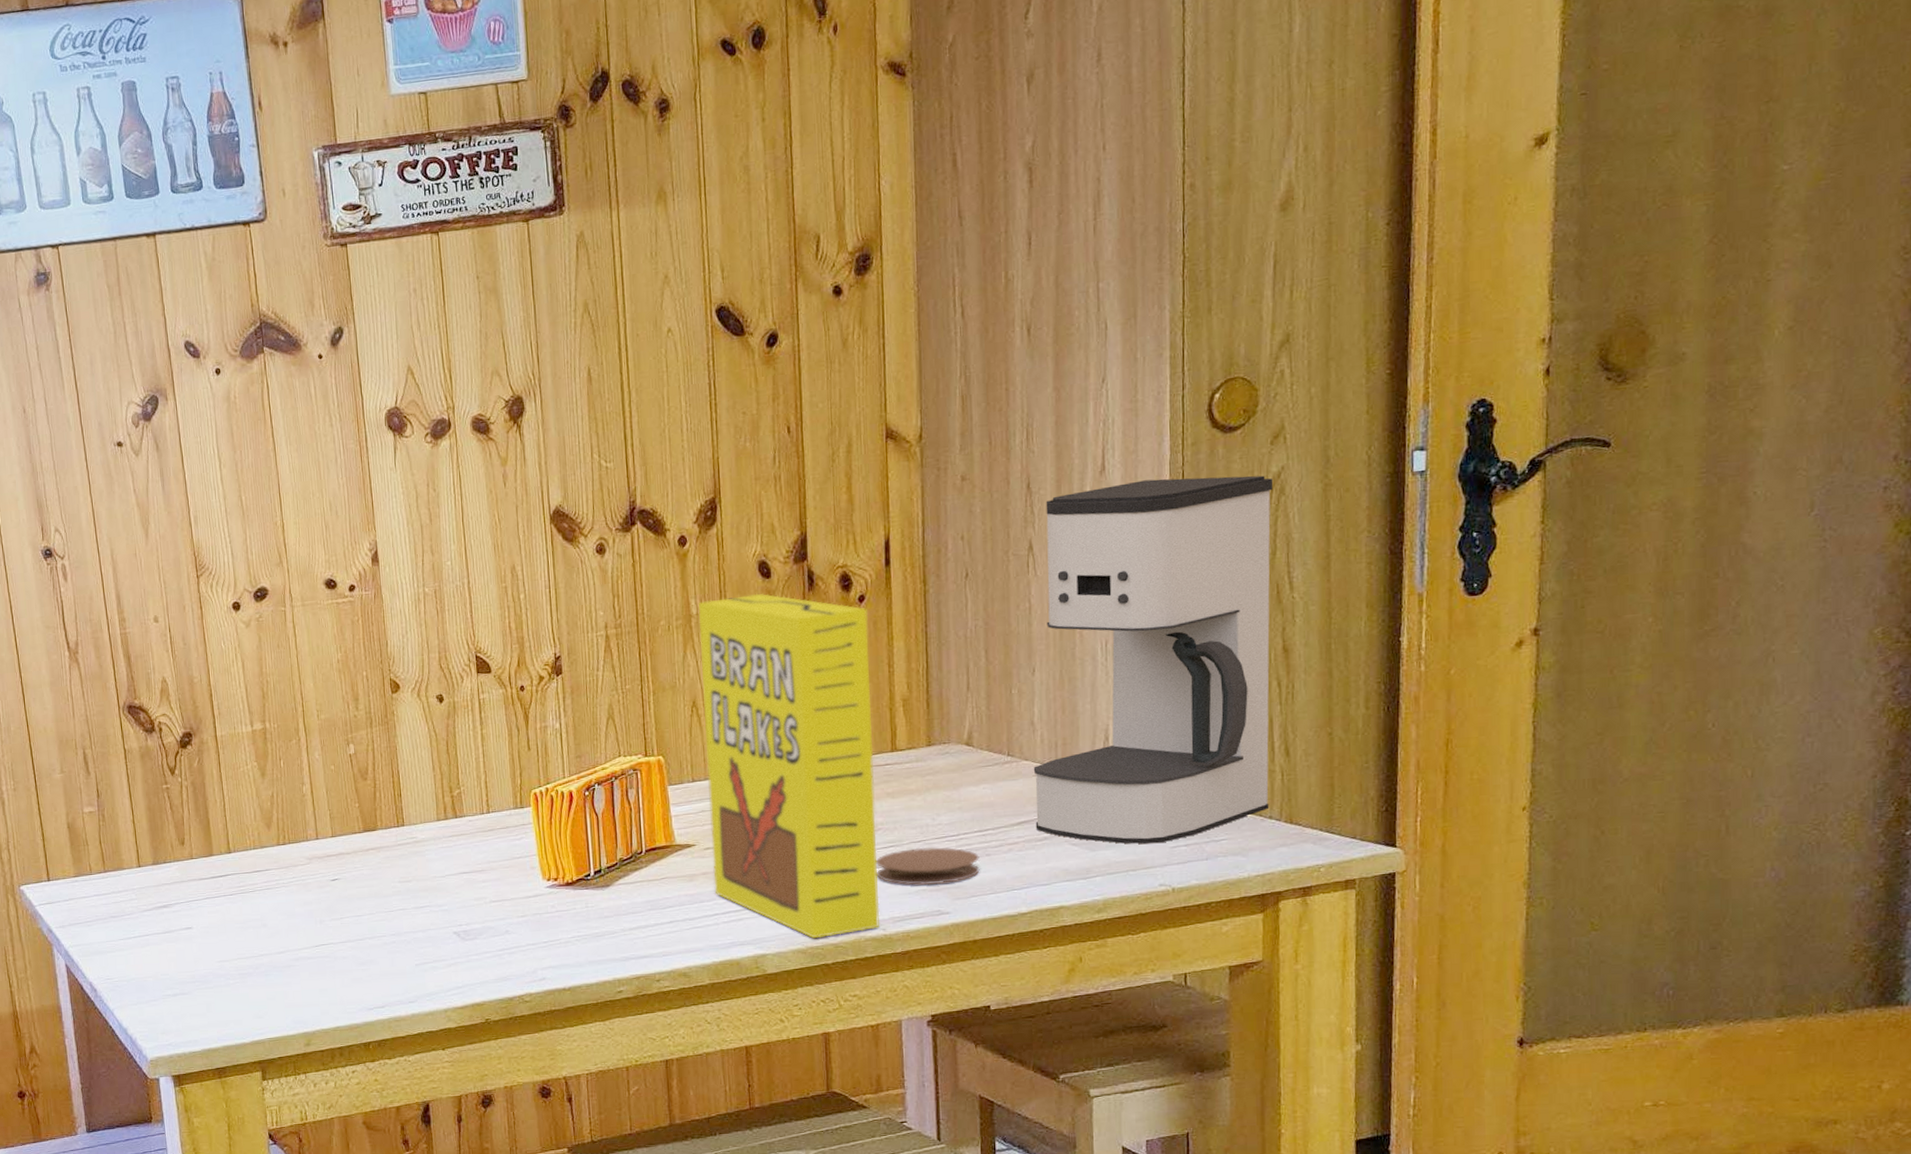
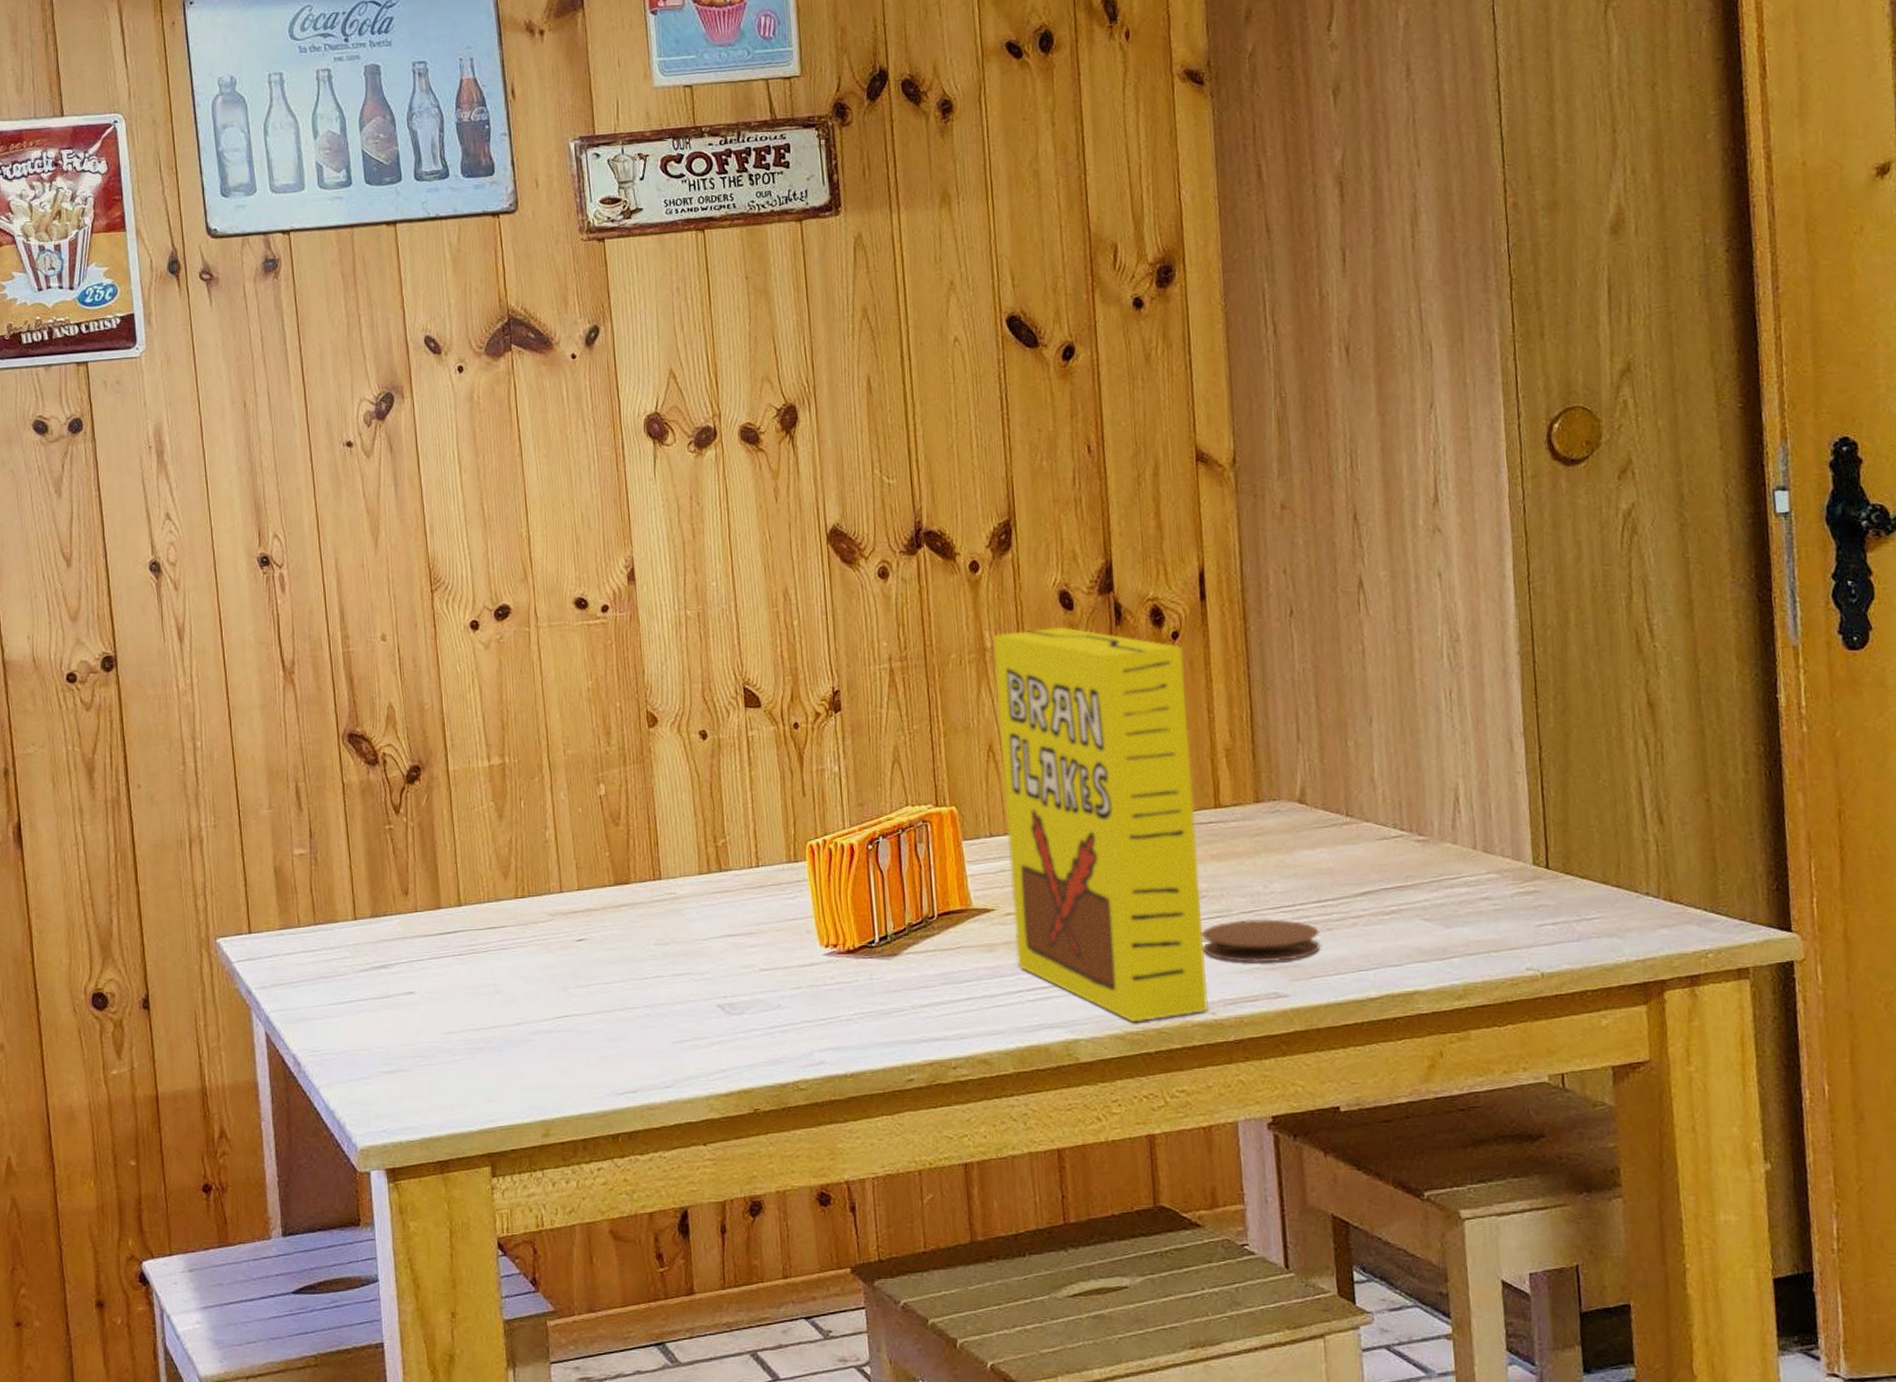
coffee maker: present [1033,475,1274,844] -> none [1375,512,1645,922]

